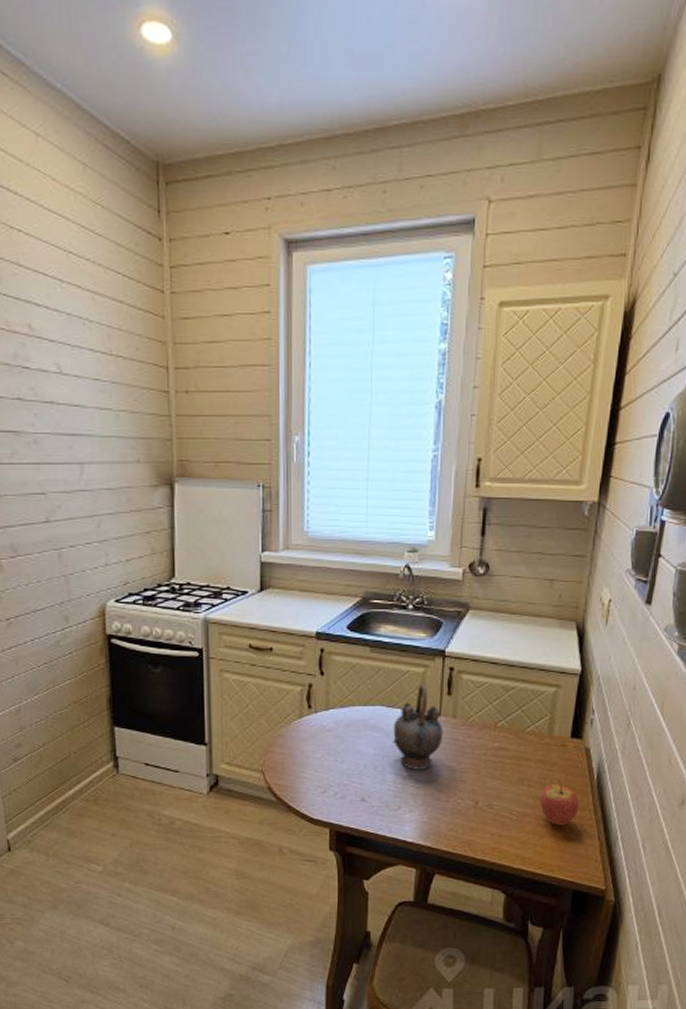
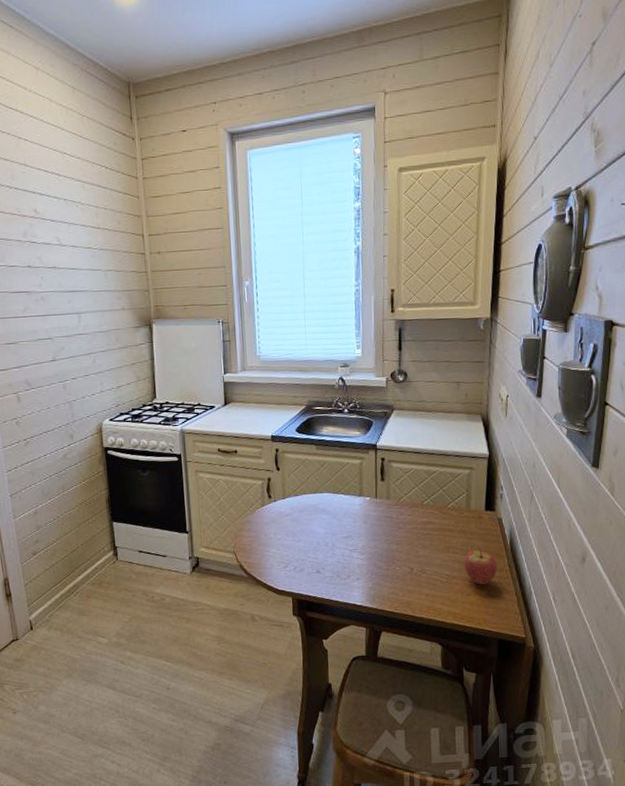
teapot: present [393,683,444,770] -> none [339,472,380,544]

